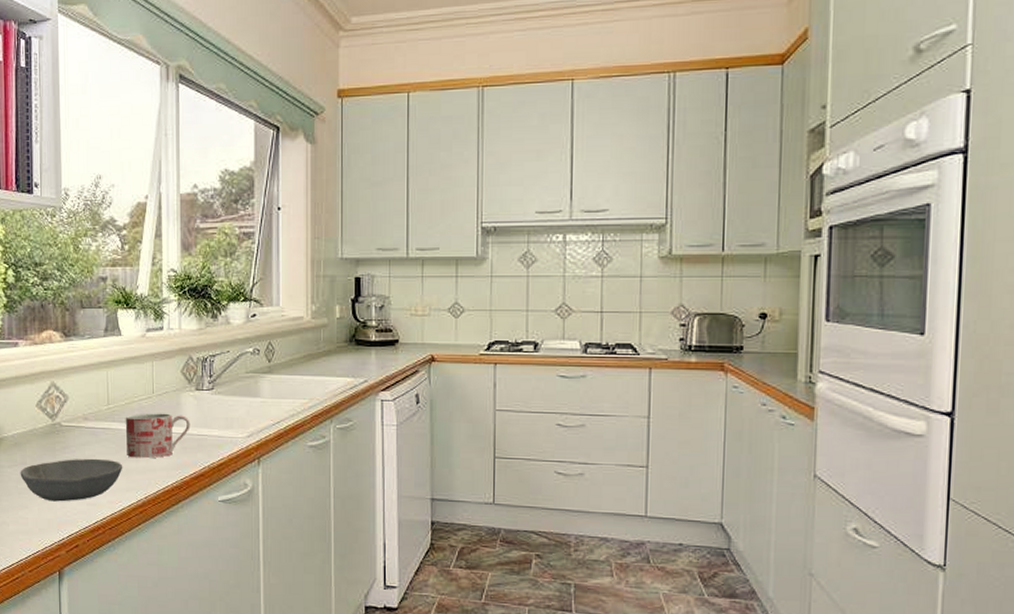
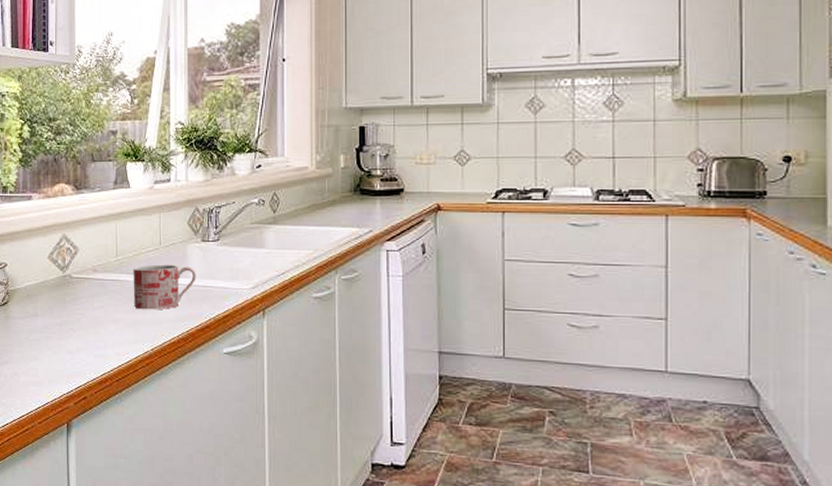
bowl: present [20,458,123,502] -> none [31,310,131,354]

